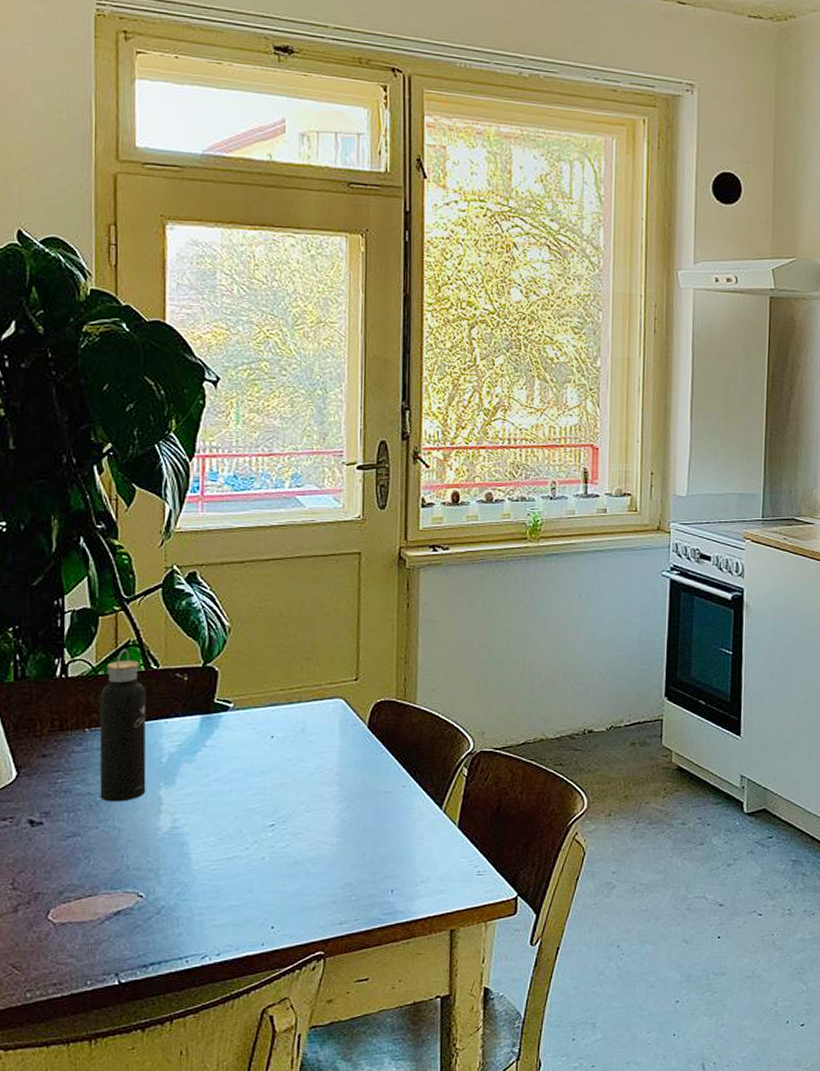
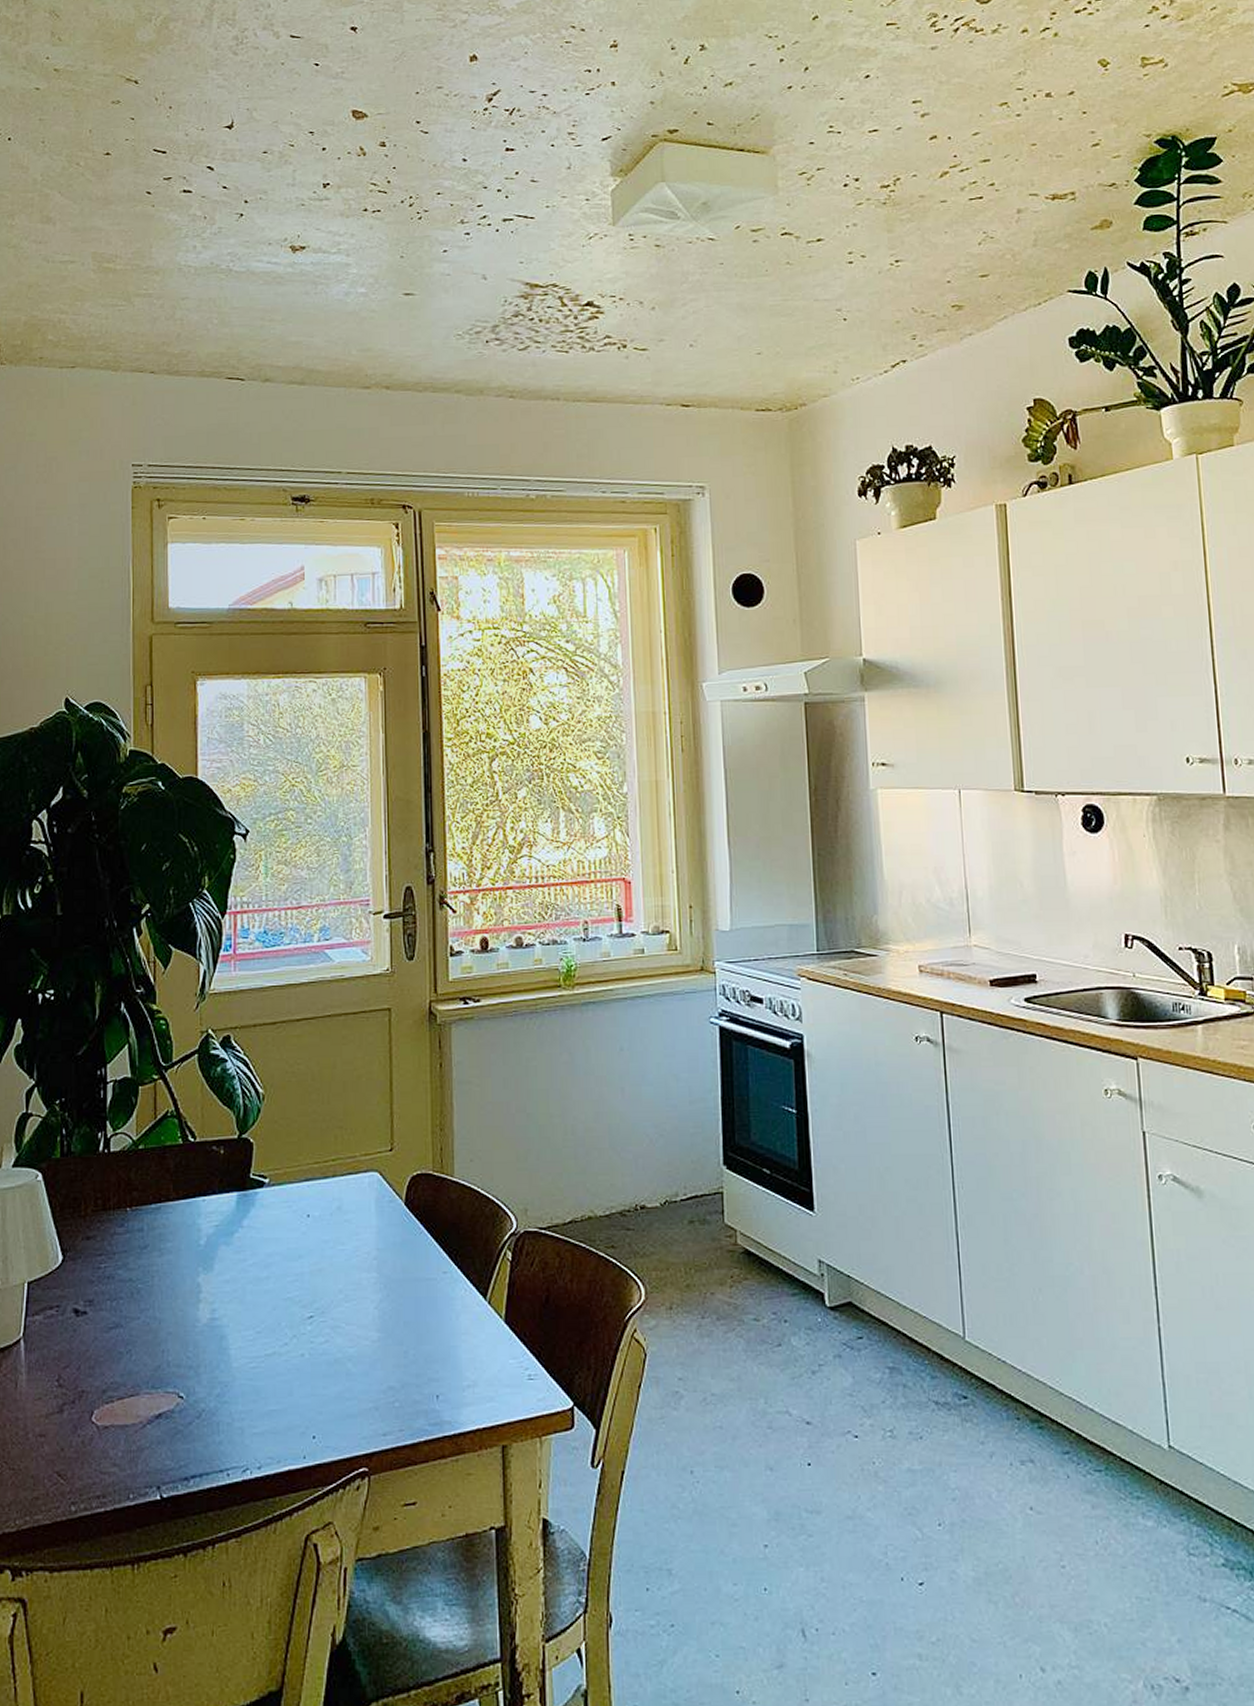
water bottle: present [99,648,146,802] -> none [140,1120,185,1290]

